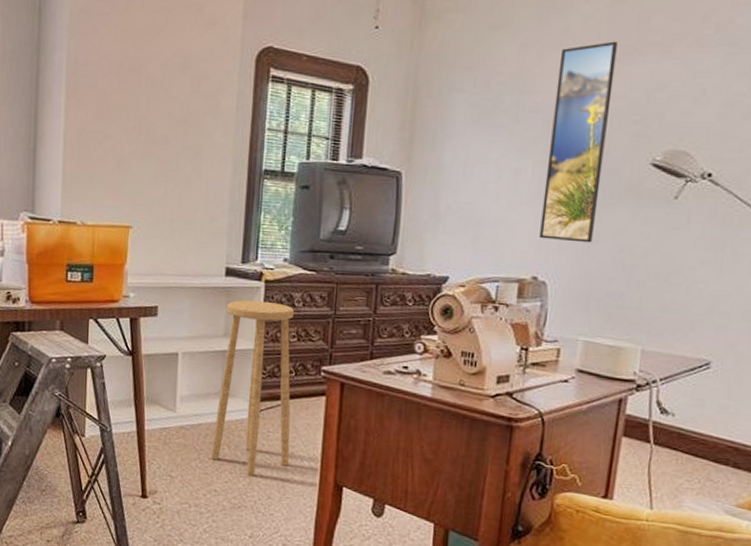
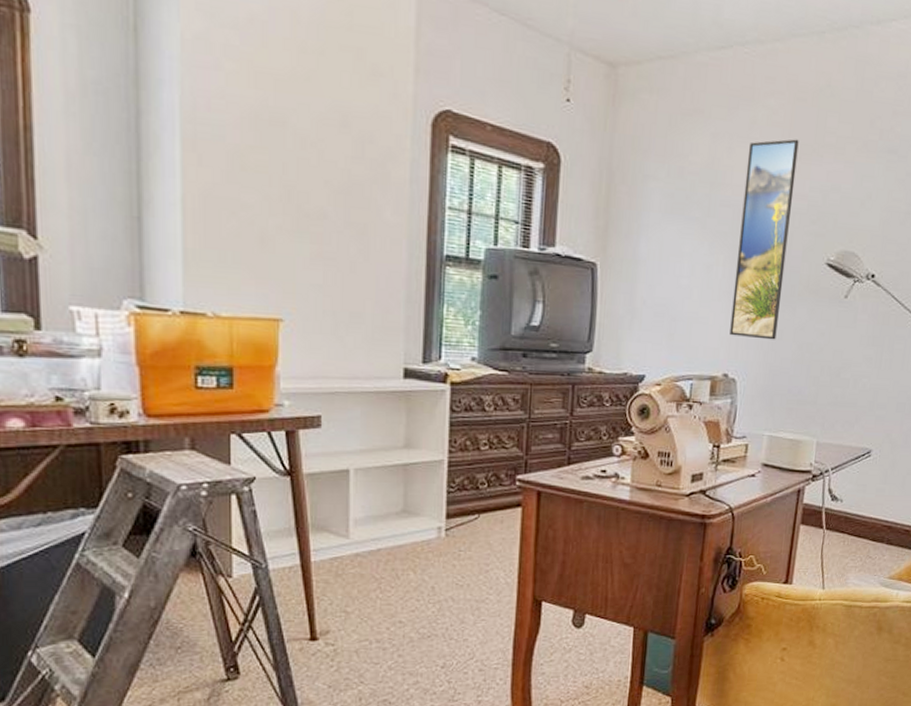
stool: present [211,300,294,477] -> none [394,405,484,603]

